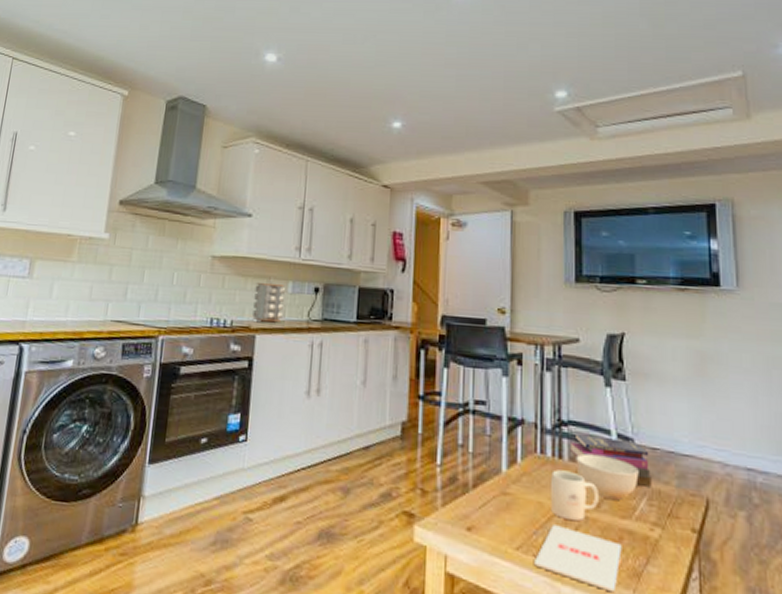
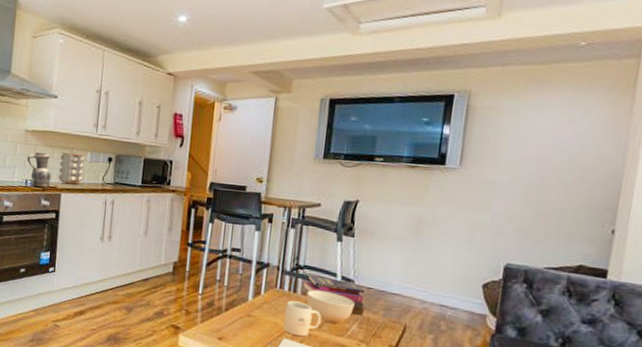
ceramic jug: none [212,282,243,329] -> present [26,151,51,188]

